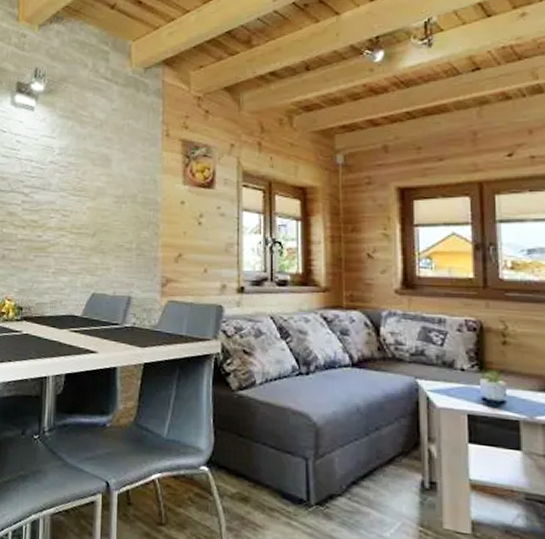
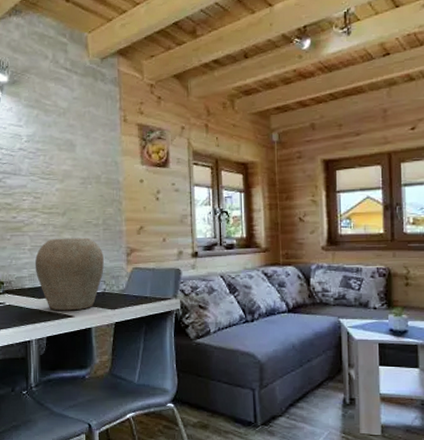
vase: none [58,262,135,346] -> present [35,237,104,311]

